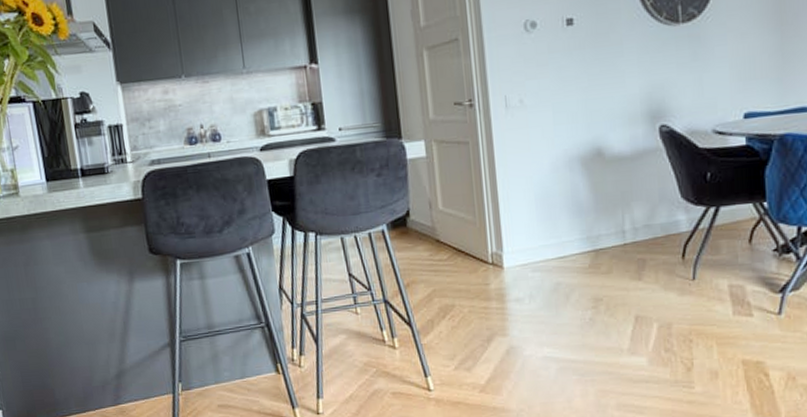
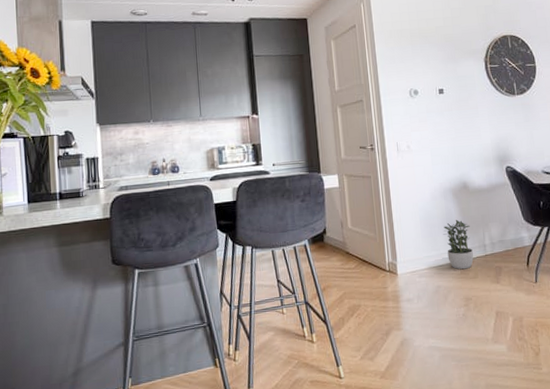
potted plant: none [566,197,607,263] -> present [443,219,474,270]

